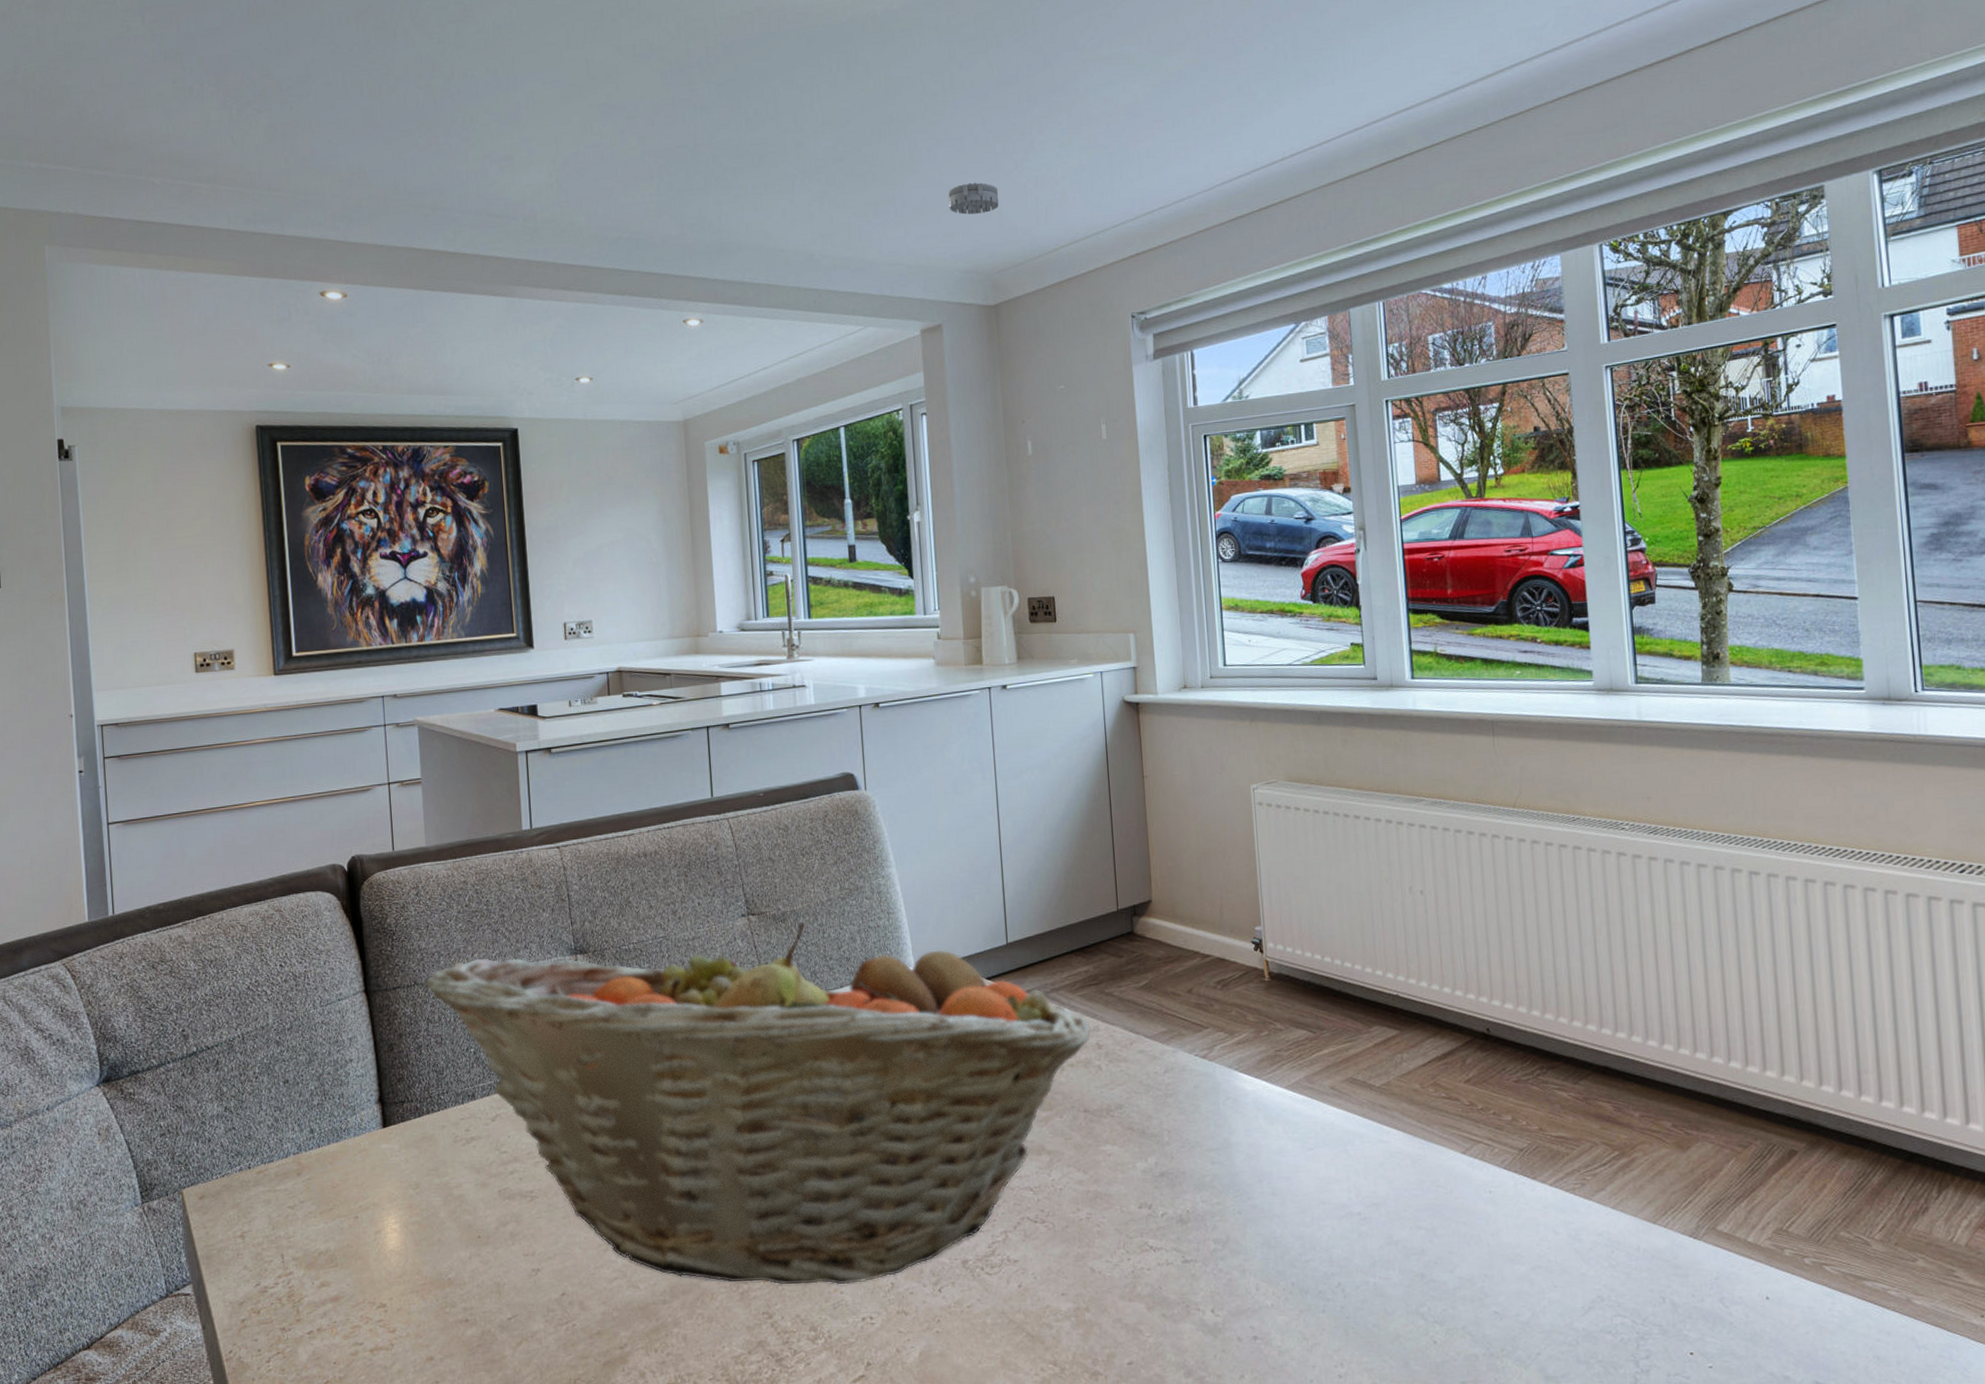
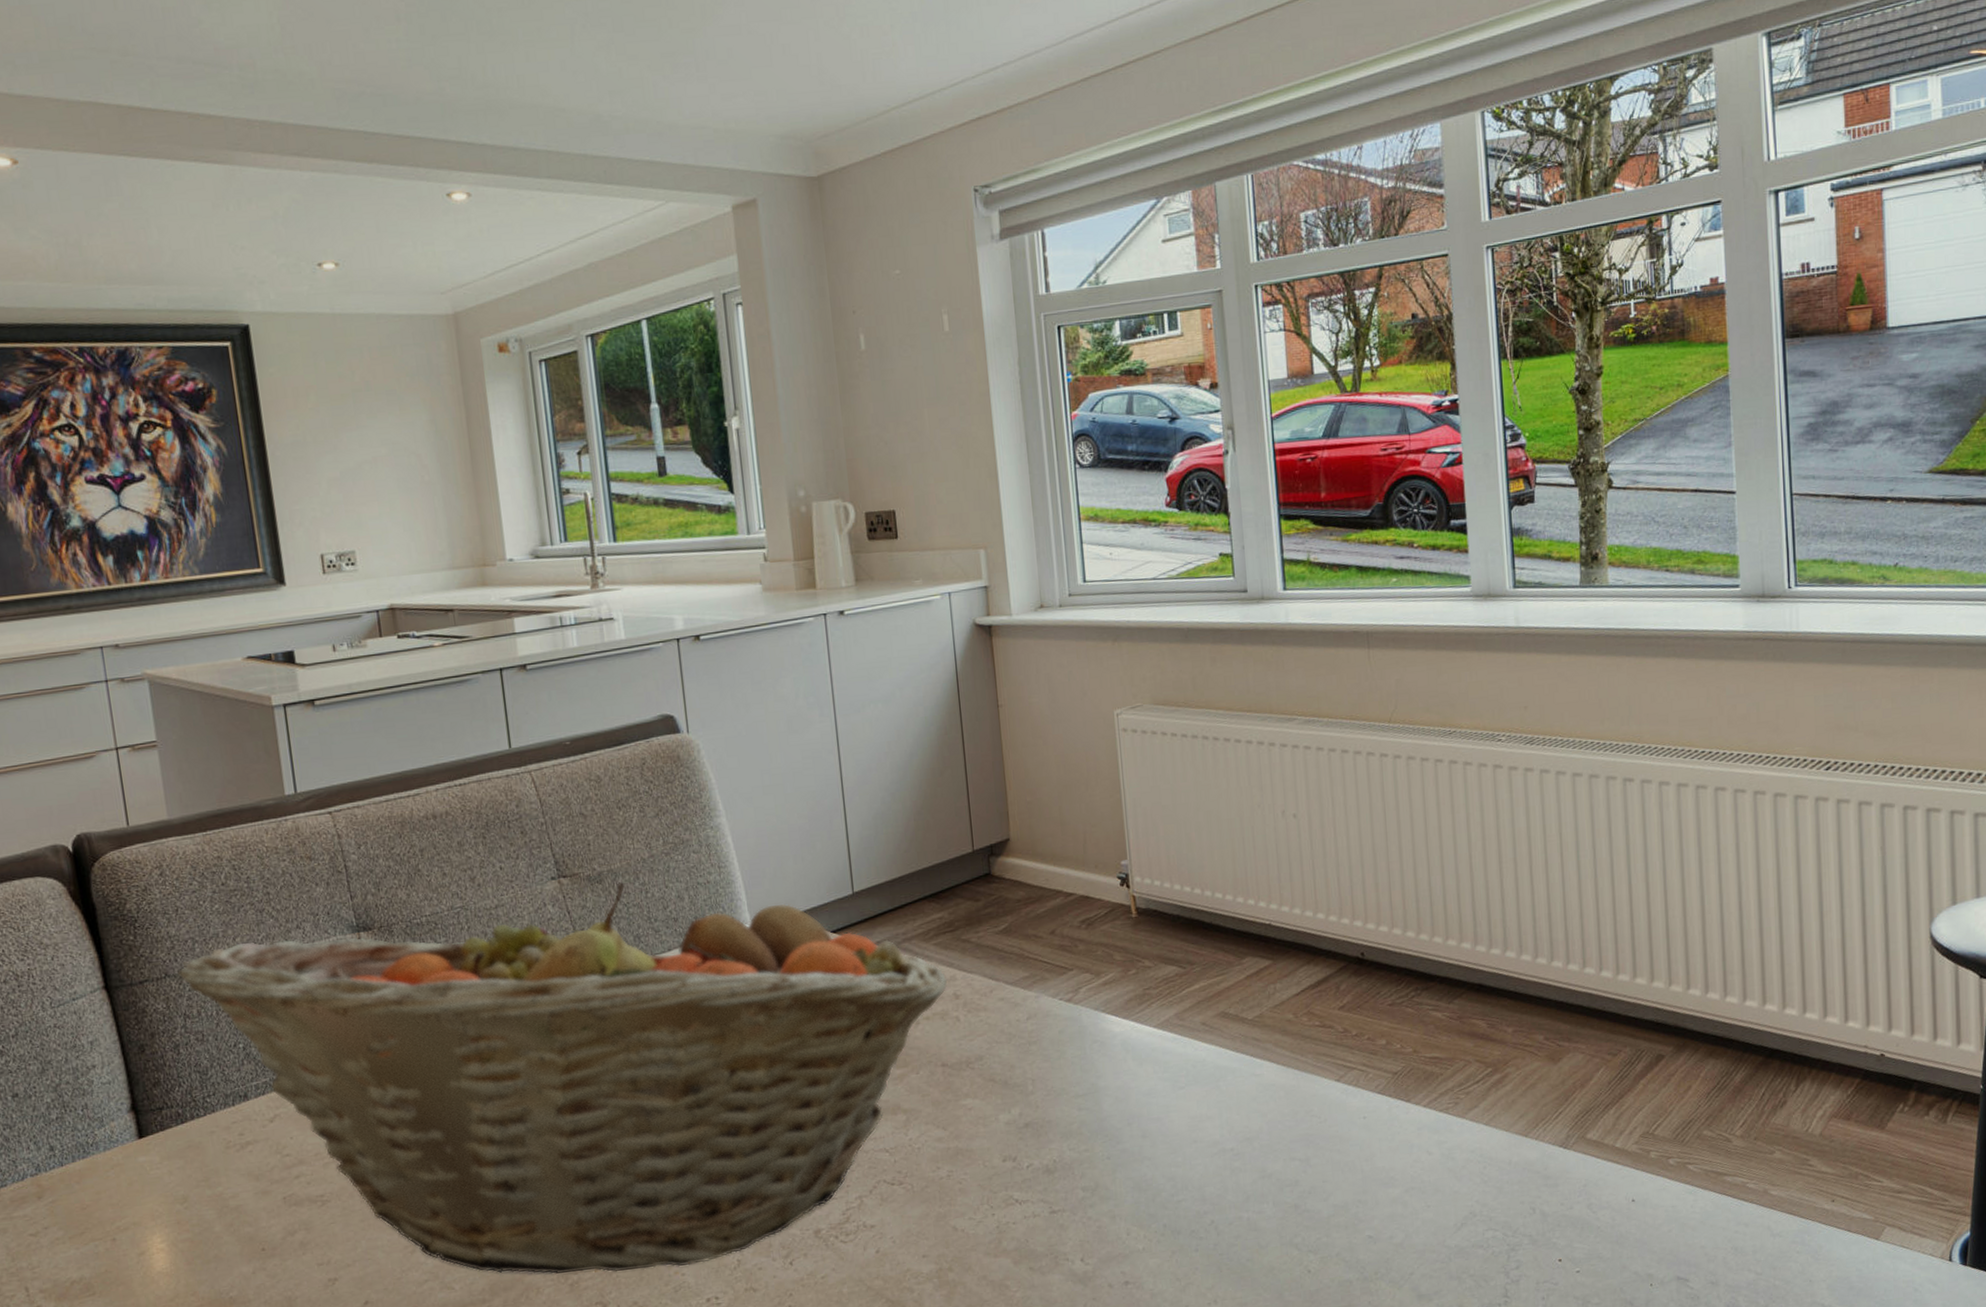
smoke detector: present [948,182,1000,215] -> none [758,30,819,70]

